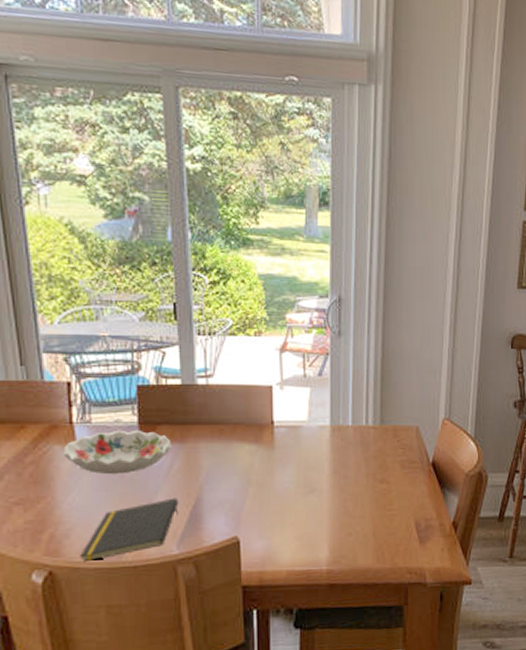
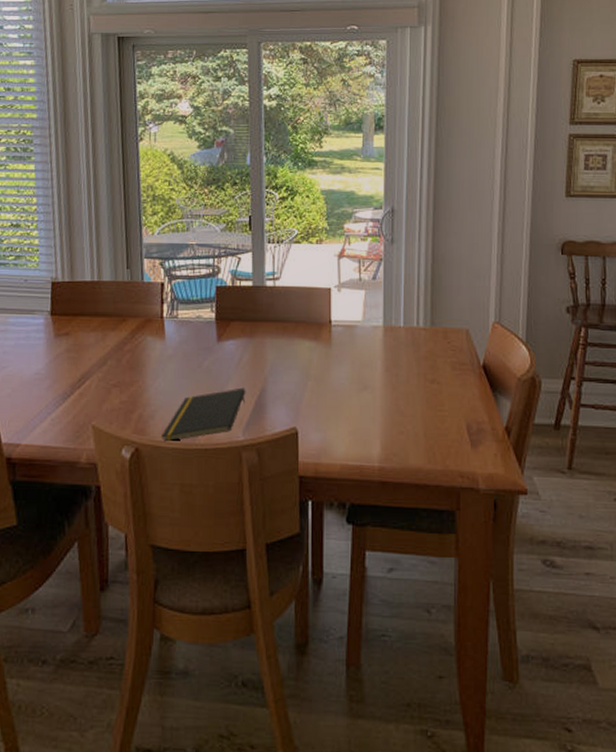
decorative bowl: present [63,429,172,475] -> none [154,324,242,364]

